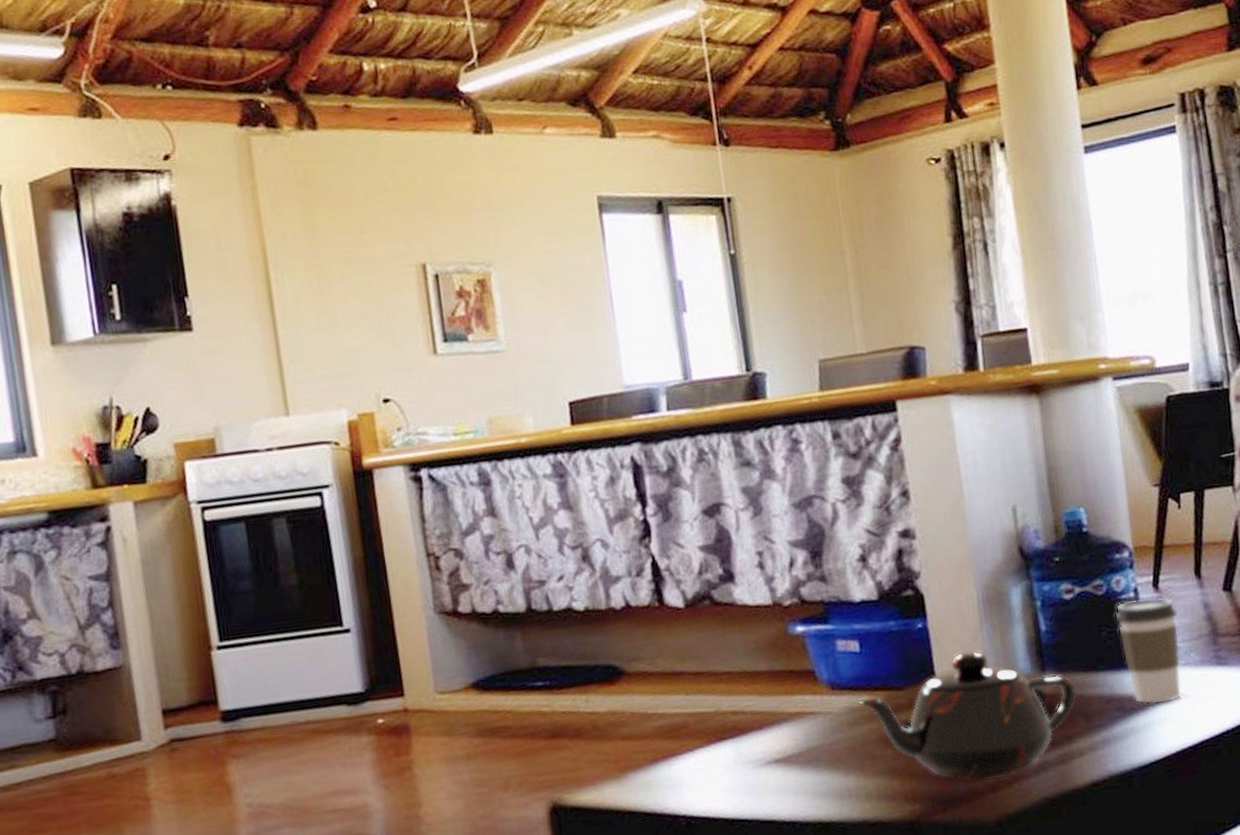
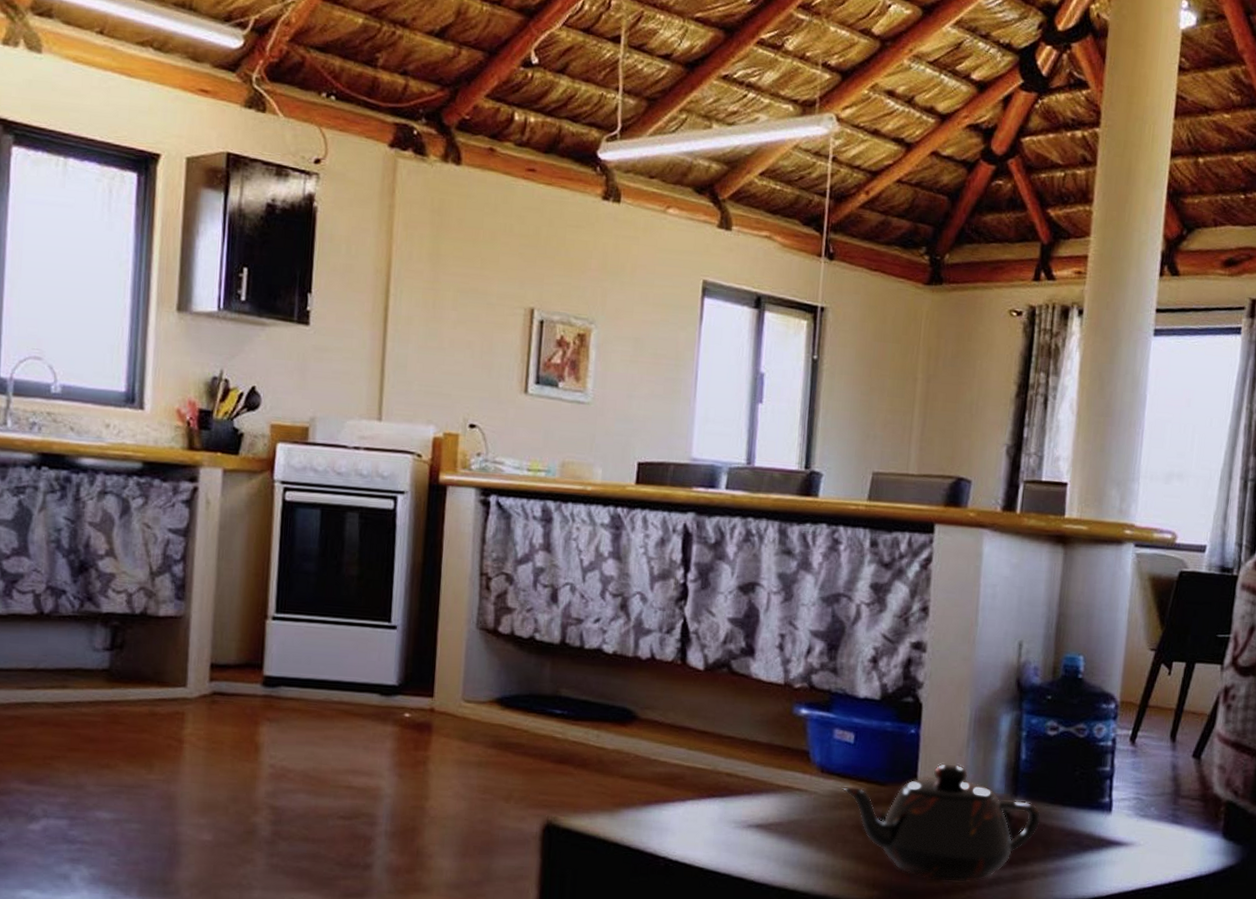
coffee cup: present [1116,597,1182,705] -> none [1090,748,1148,847]

